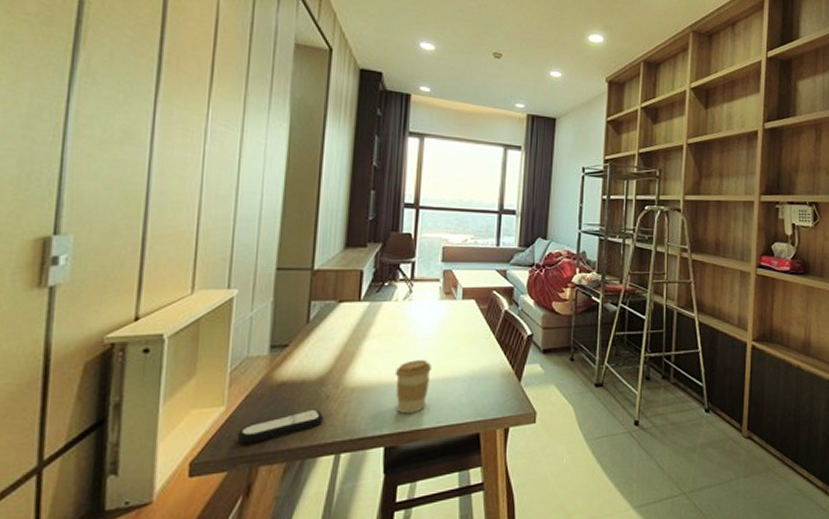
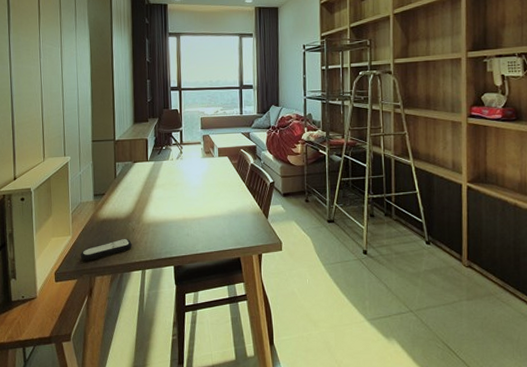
coffee cup: present [394,360,431,413] -> none [176,203,201,242]

